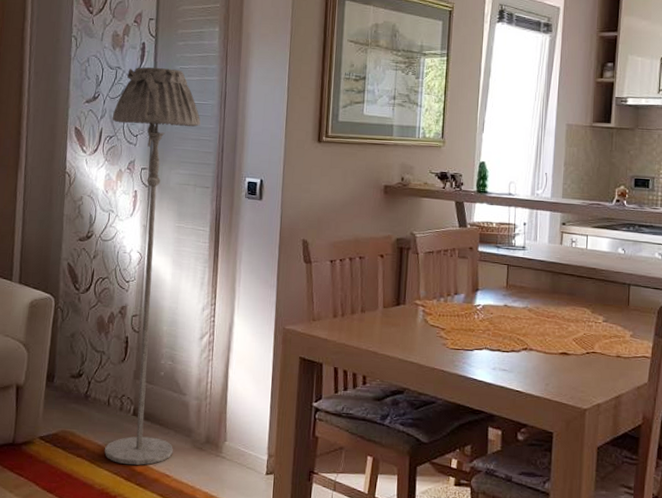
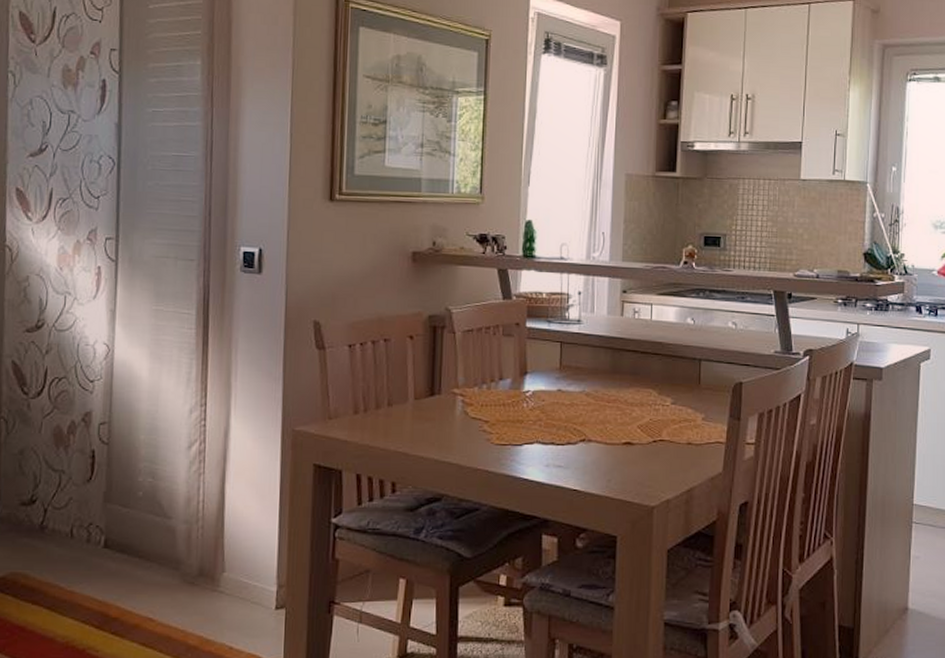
floor lamp: present [104,67,201,465] -> none [65,110,181,610]

